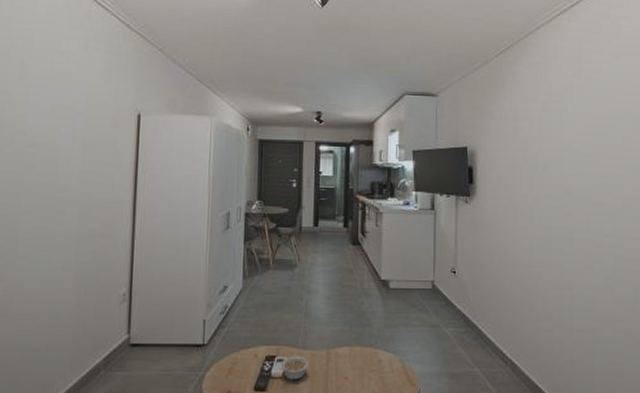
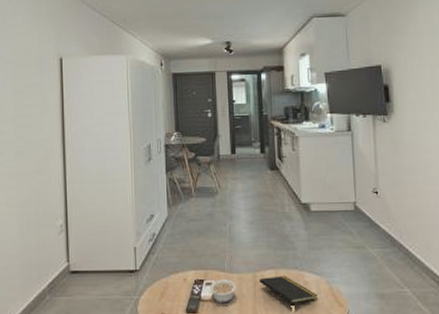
notepad: none [333,353,390,384] -> present [260,276,317,306]

